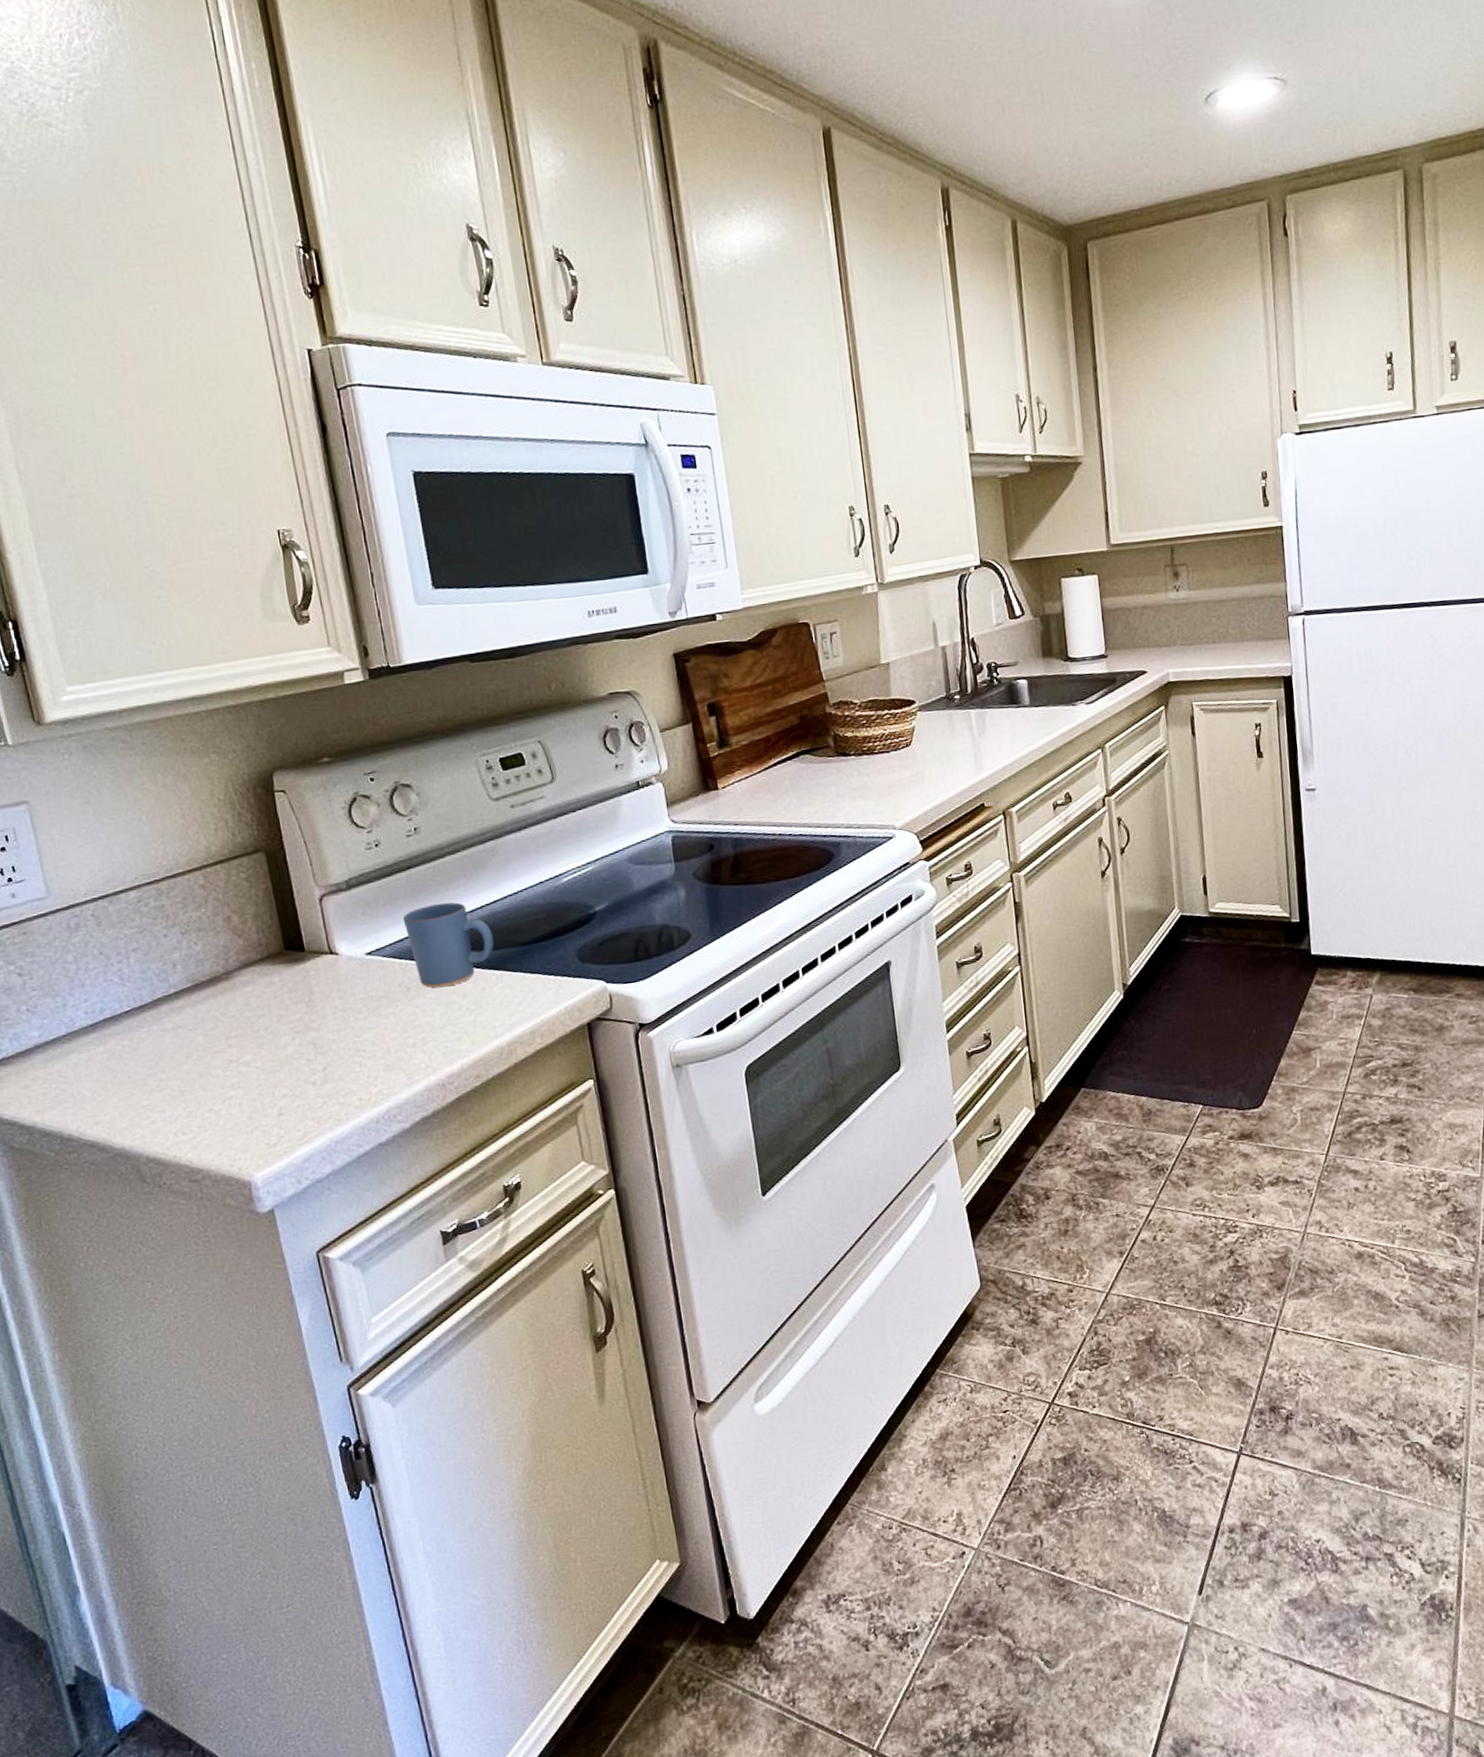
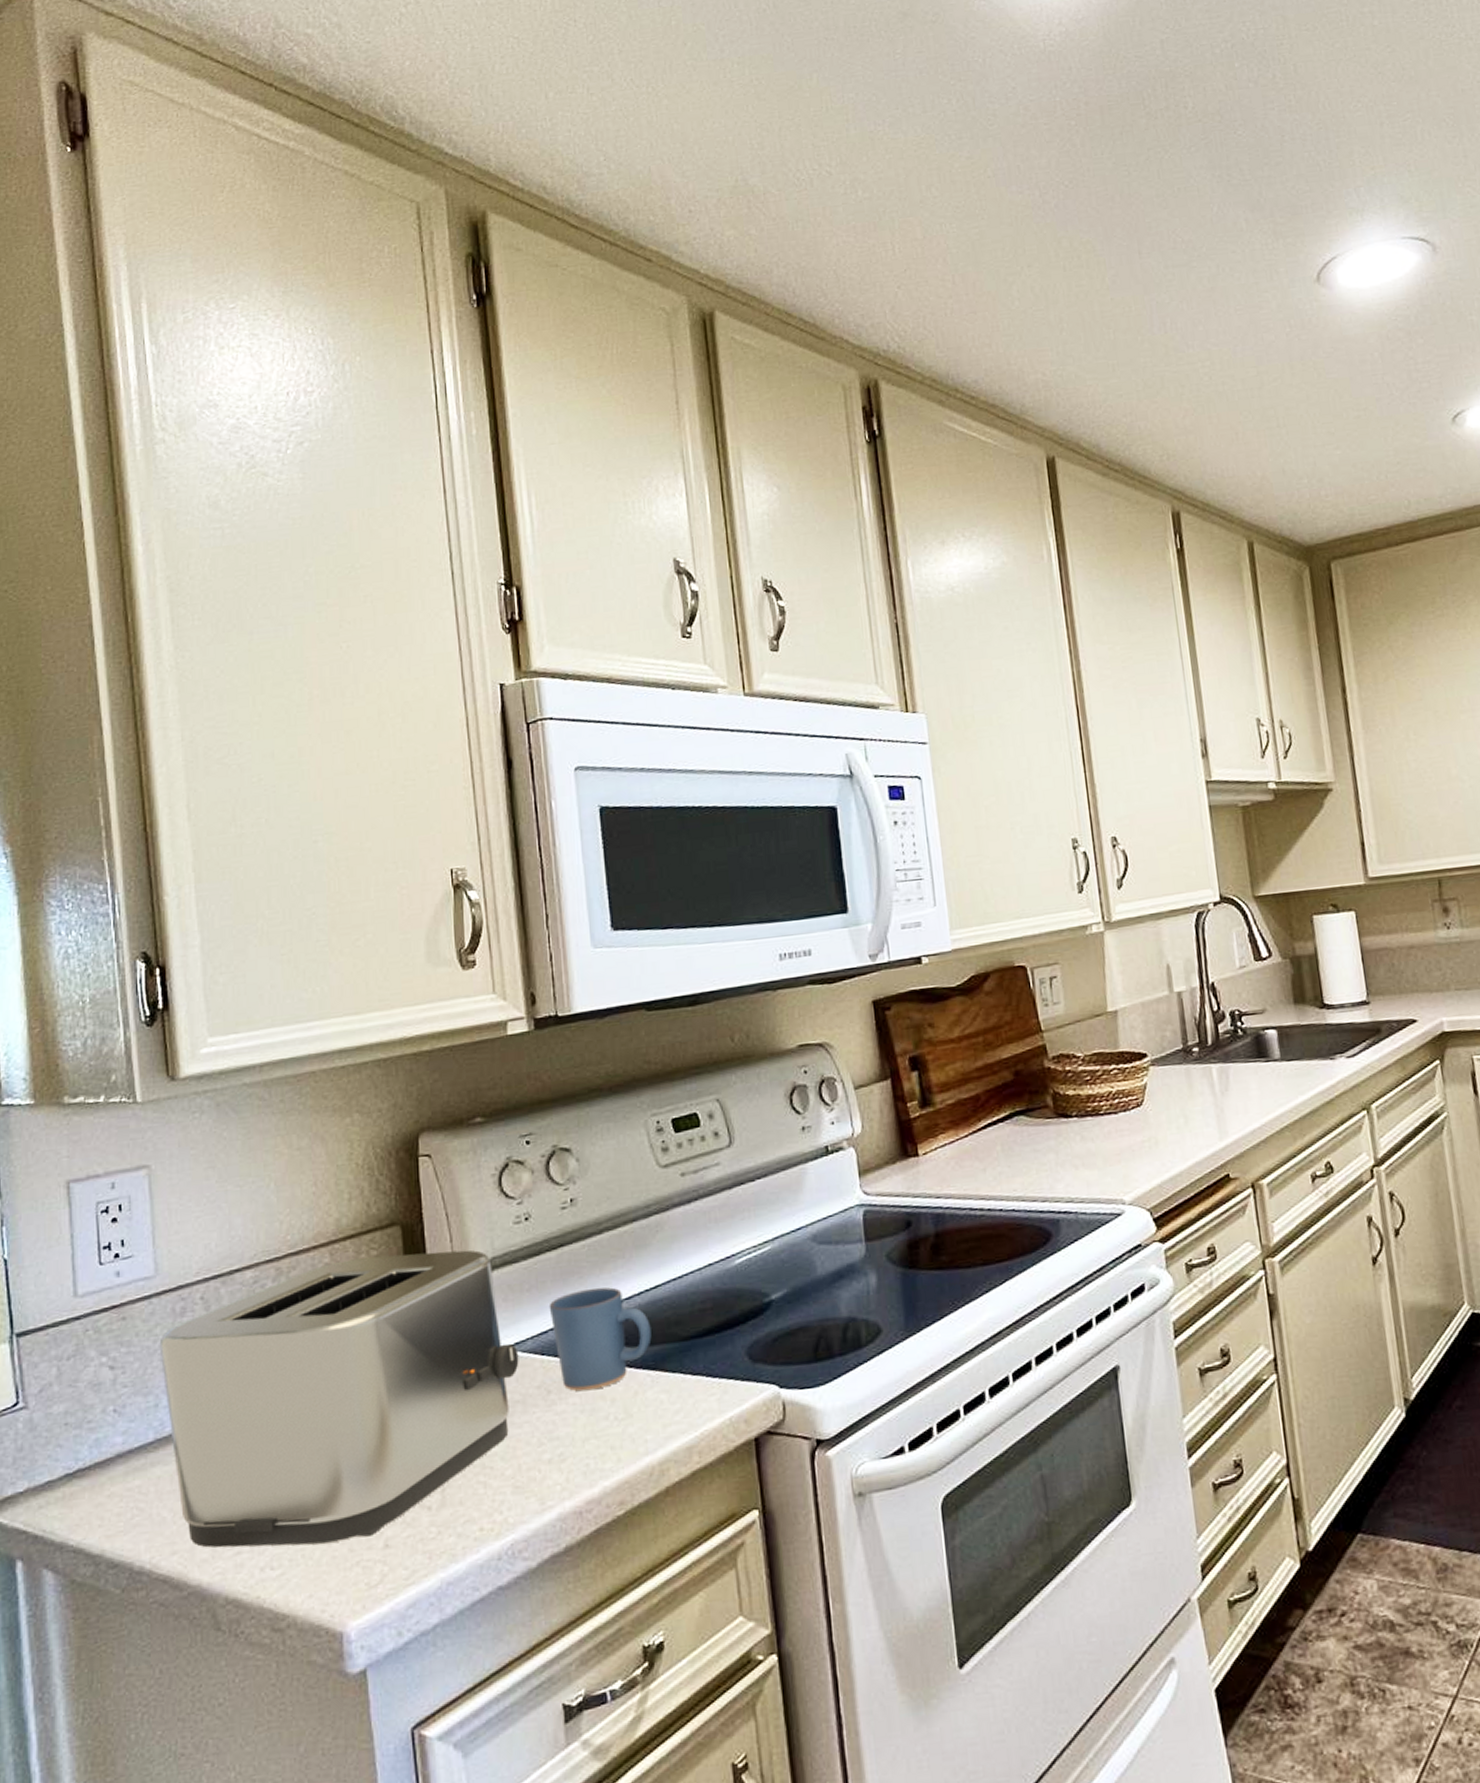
toaster: none [60,872,381,1119] -> present [159,1250,519,1548]

